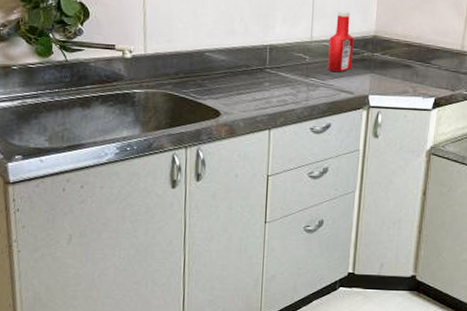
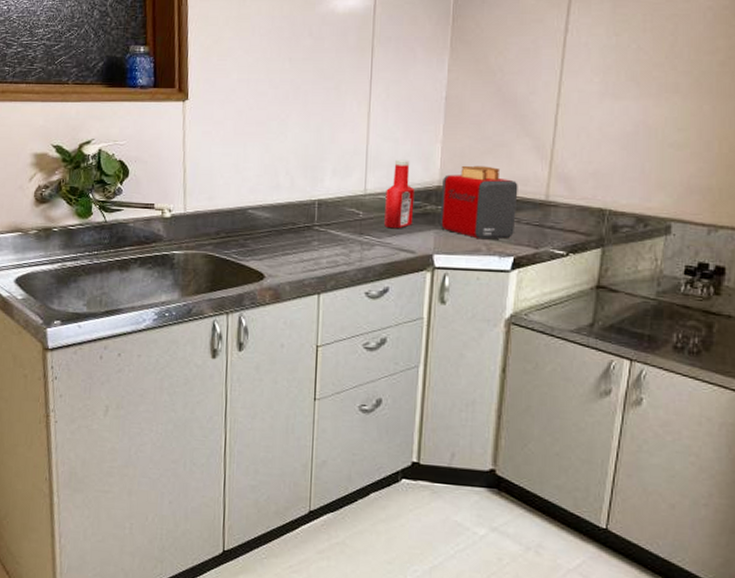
toaster: none [375,18,440,83] -> present [440,165,518,240]

